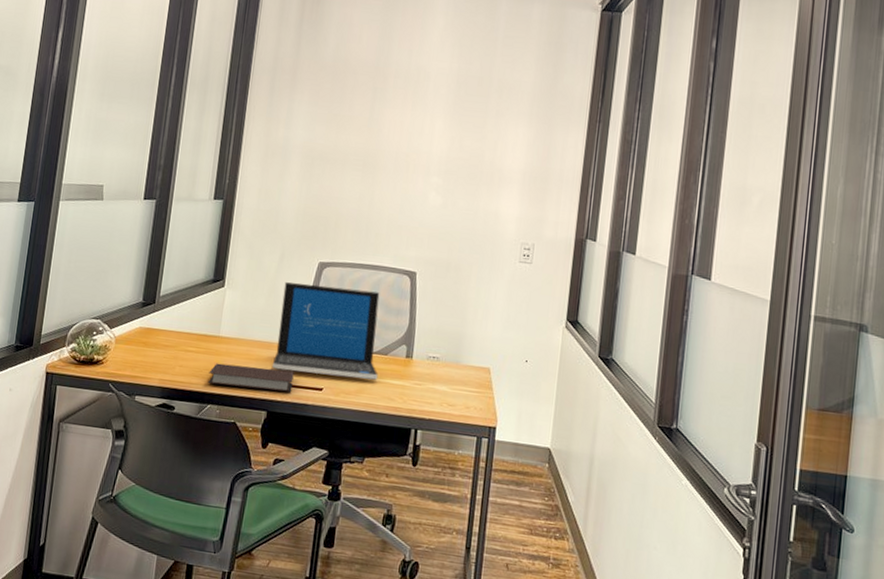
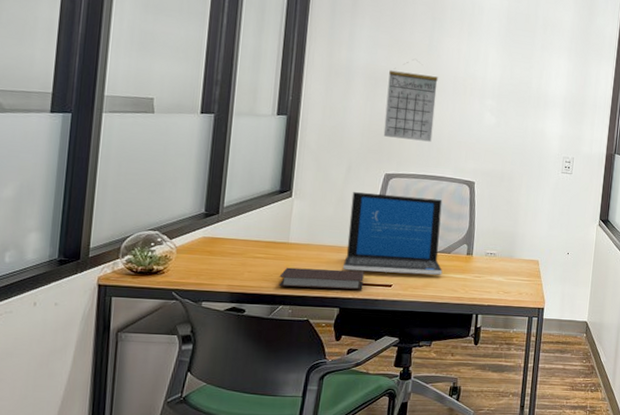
calendar: none [318,138,378,227] -> present [383,62,438,142]

